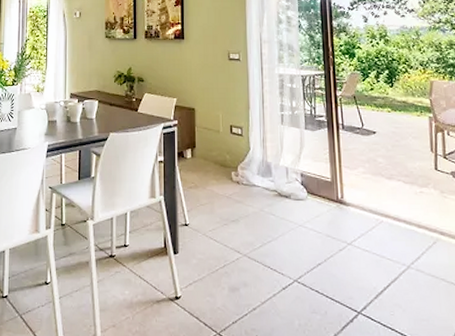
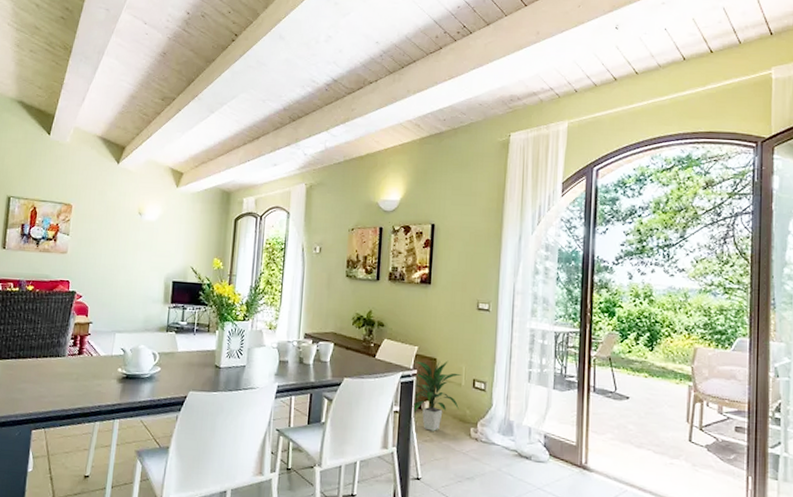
indoor plant: none [175,109,219,178] -> present [412,360,462,431]

